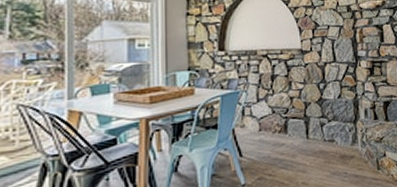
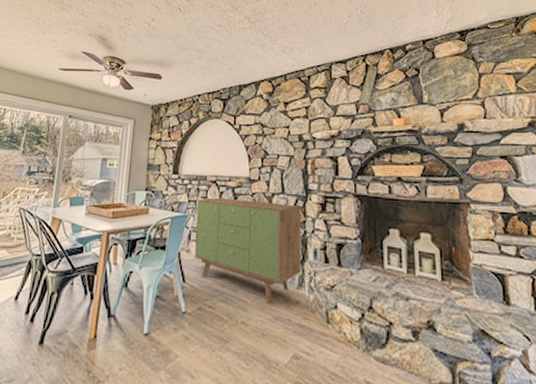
sideboard: none [249,70,354,162] -> present [195,197,301,303]

